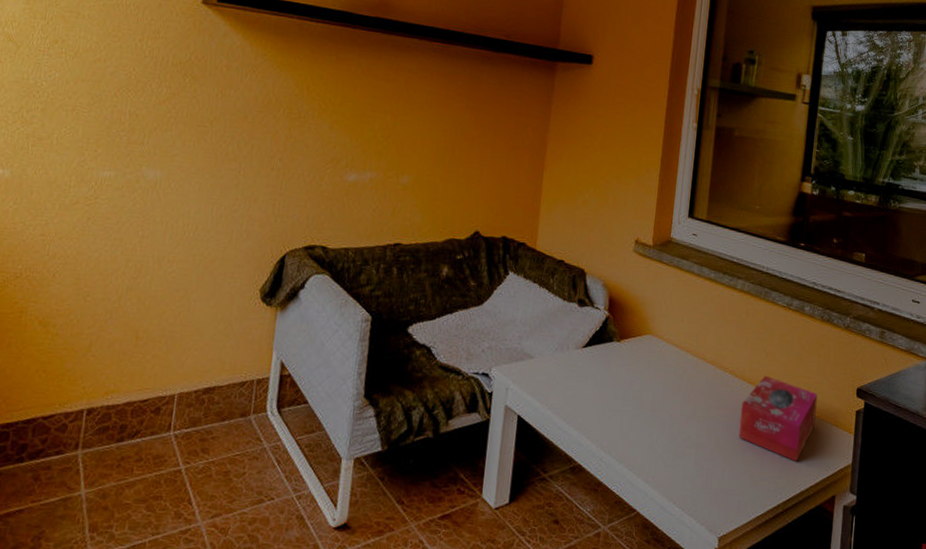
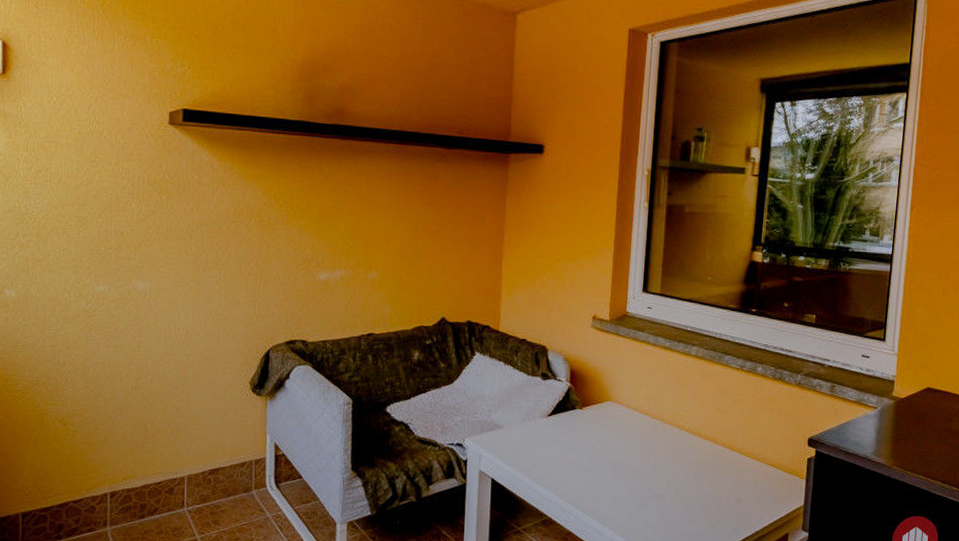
tissue box: present [738,375,818,462] -> none [696,431,771,506]

